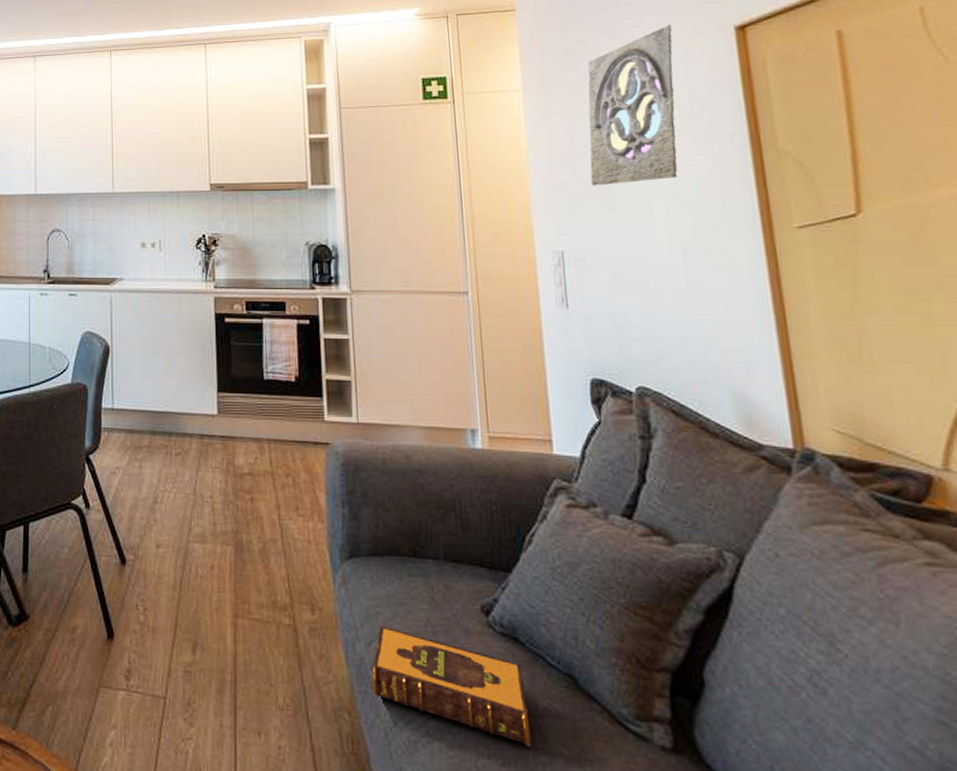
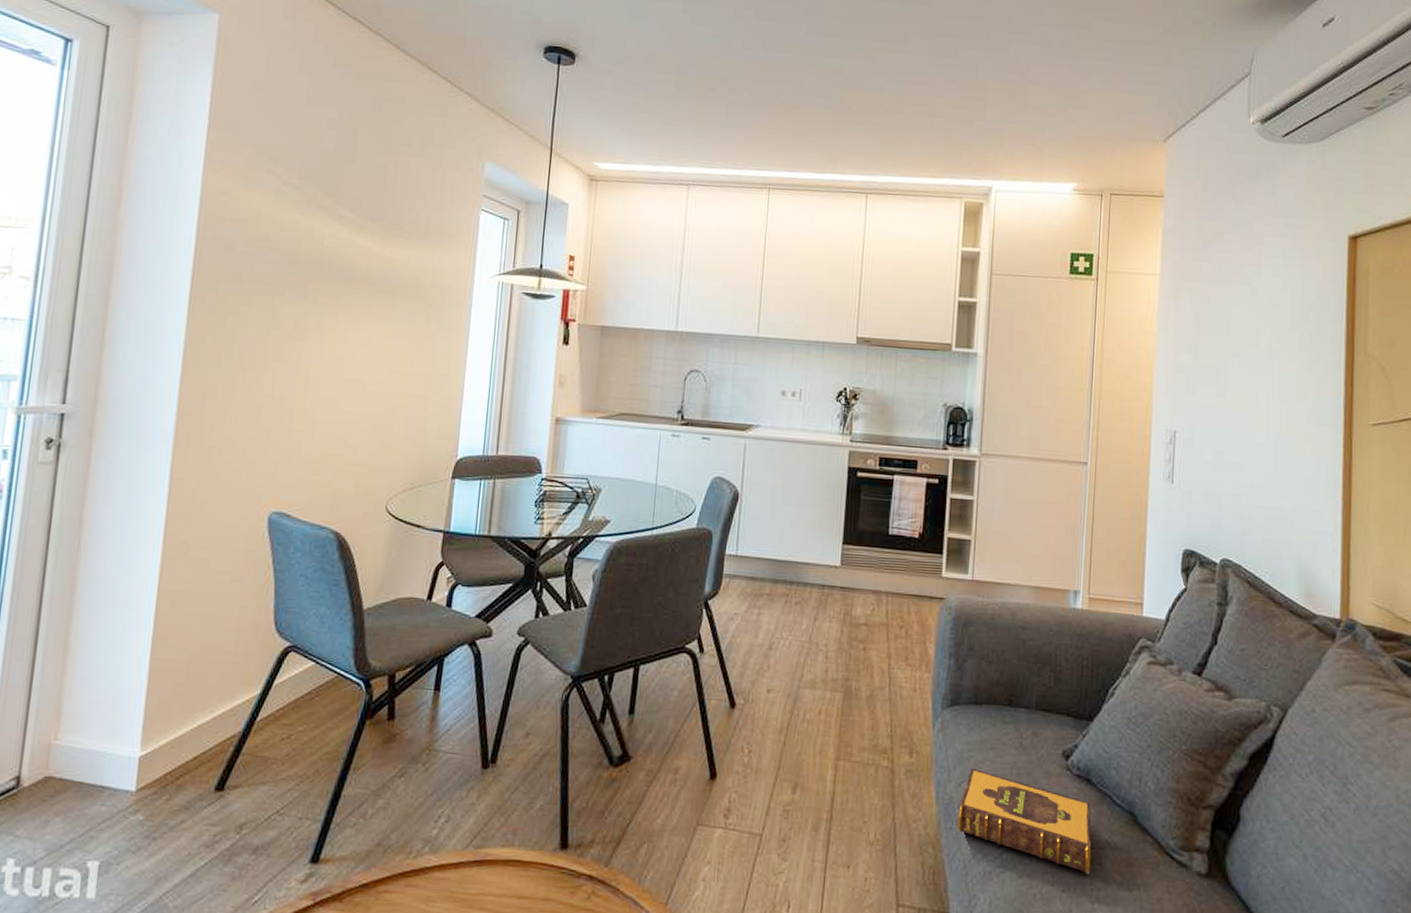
wall ornament: present [587,25,678,186] -> none [1209,227,1296,373]

